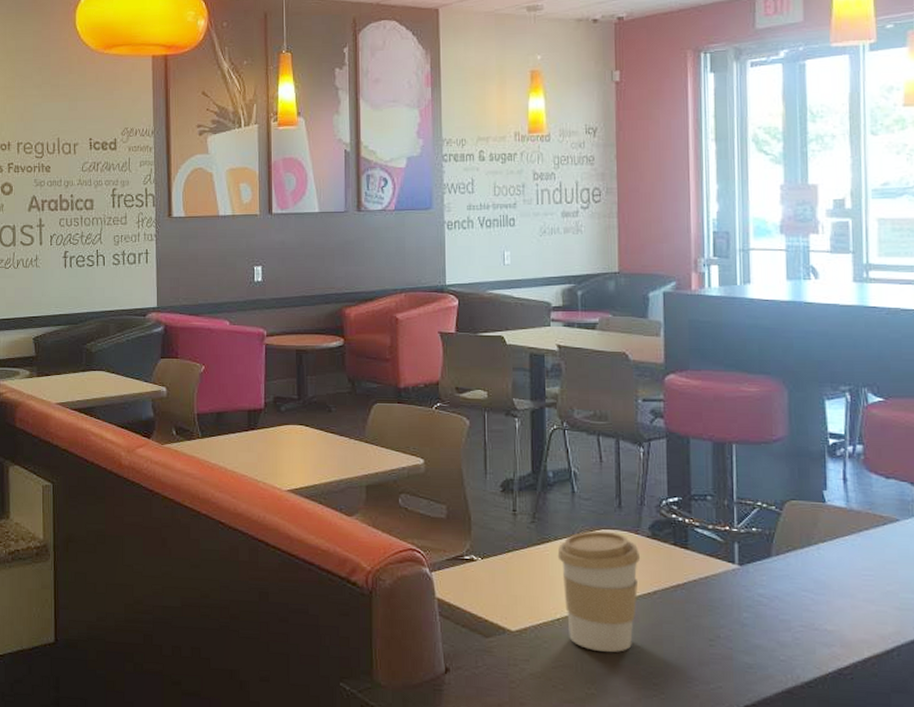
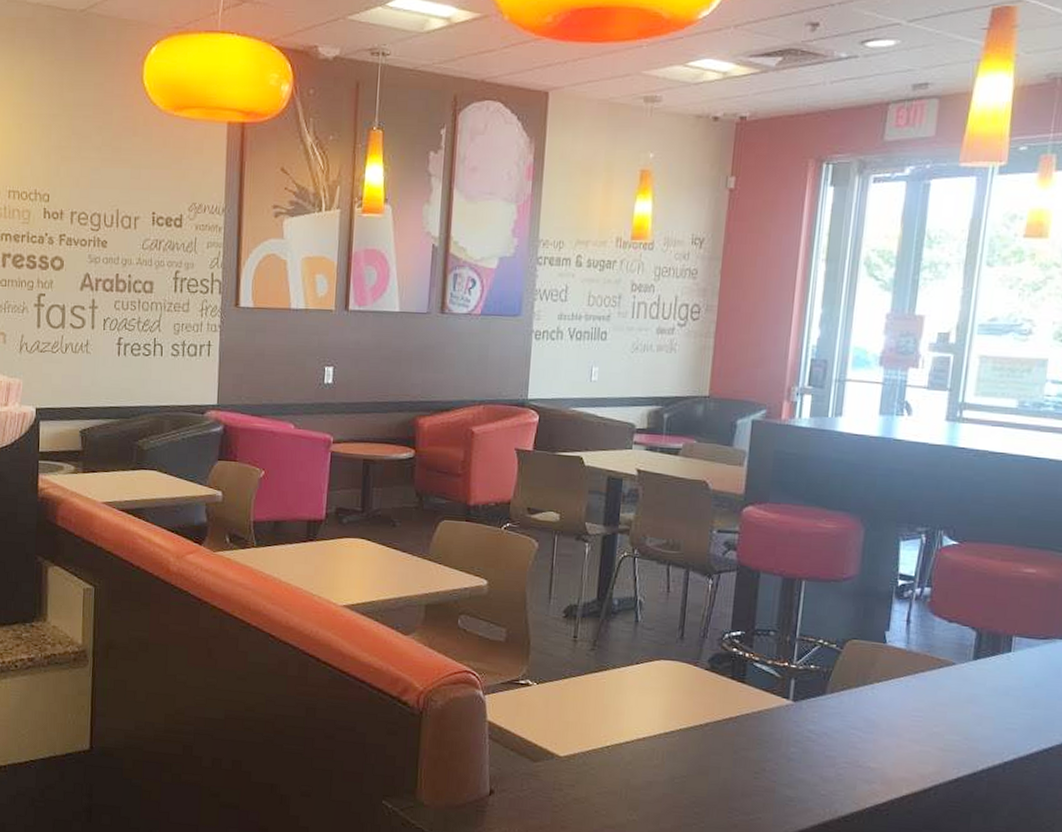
coffee cup: present [557,530,641,652] -> none [614,660,697,781]

